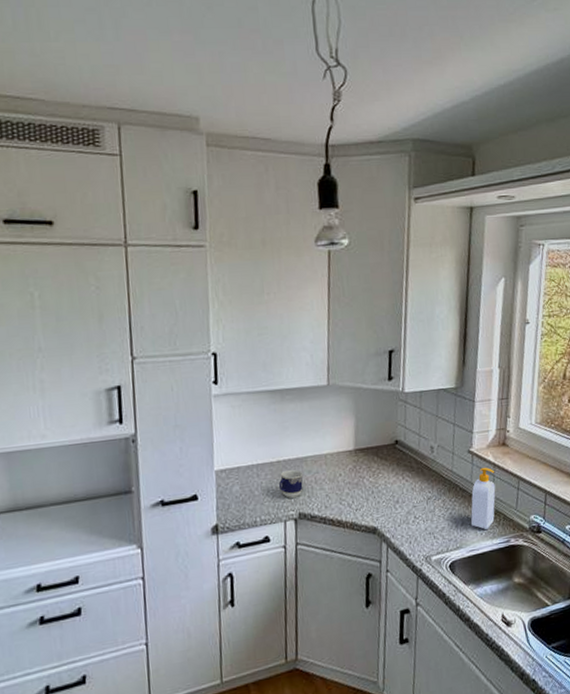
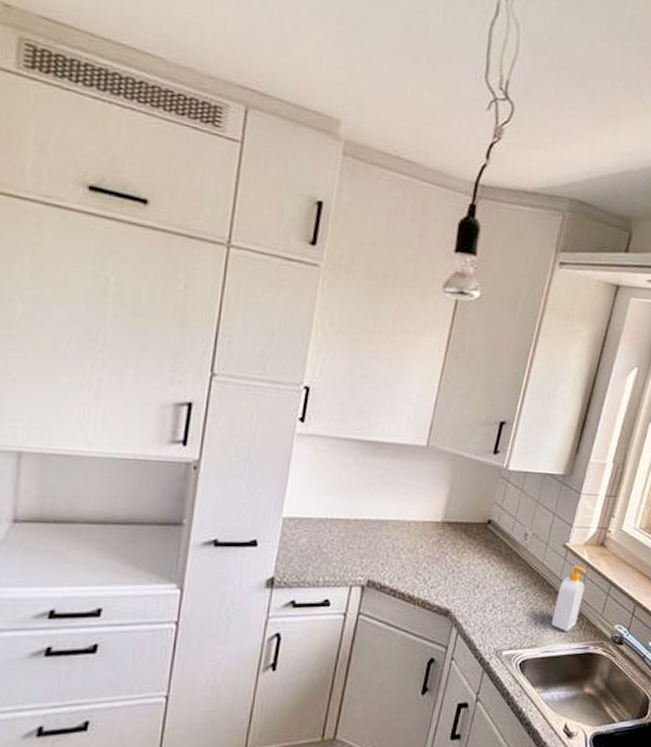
cup: present [278,469,303,498] -> none [350,530,381,562]

